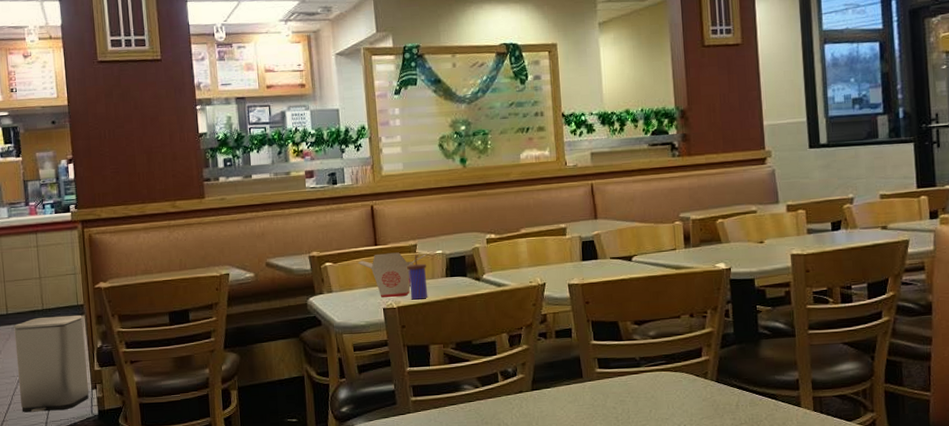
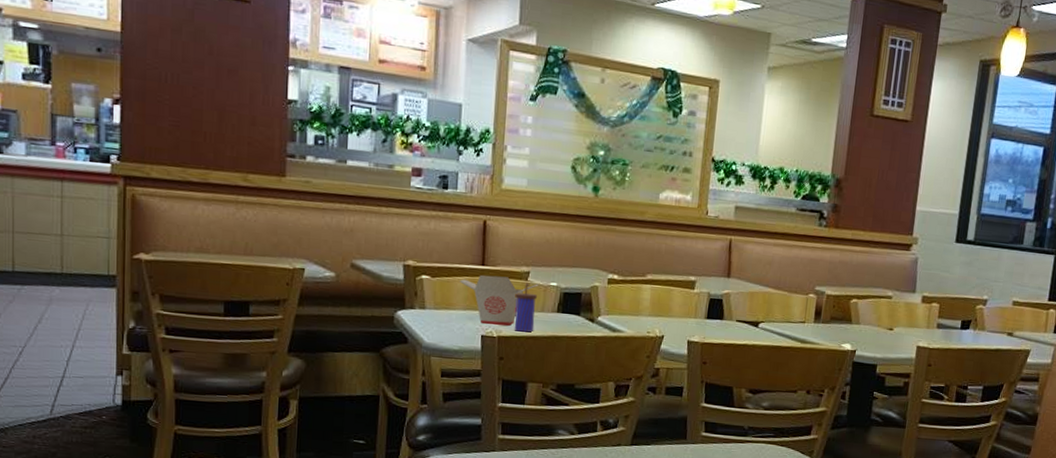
pedal bin: present [14,314,90,413] -> none [21,282,113,394]

